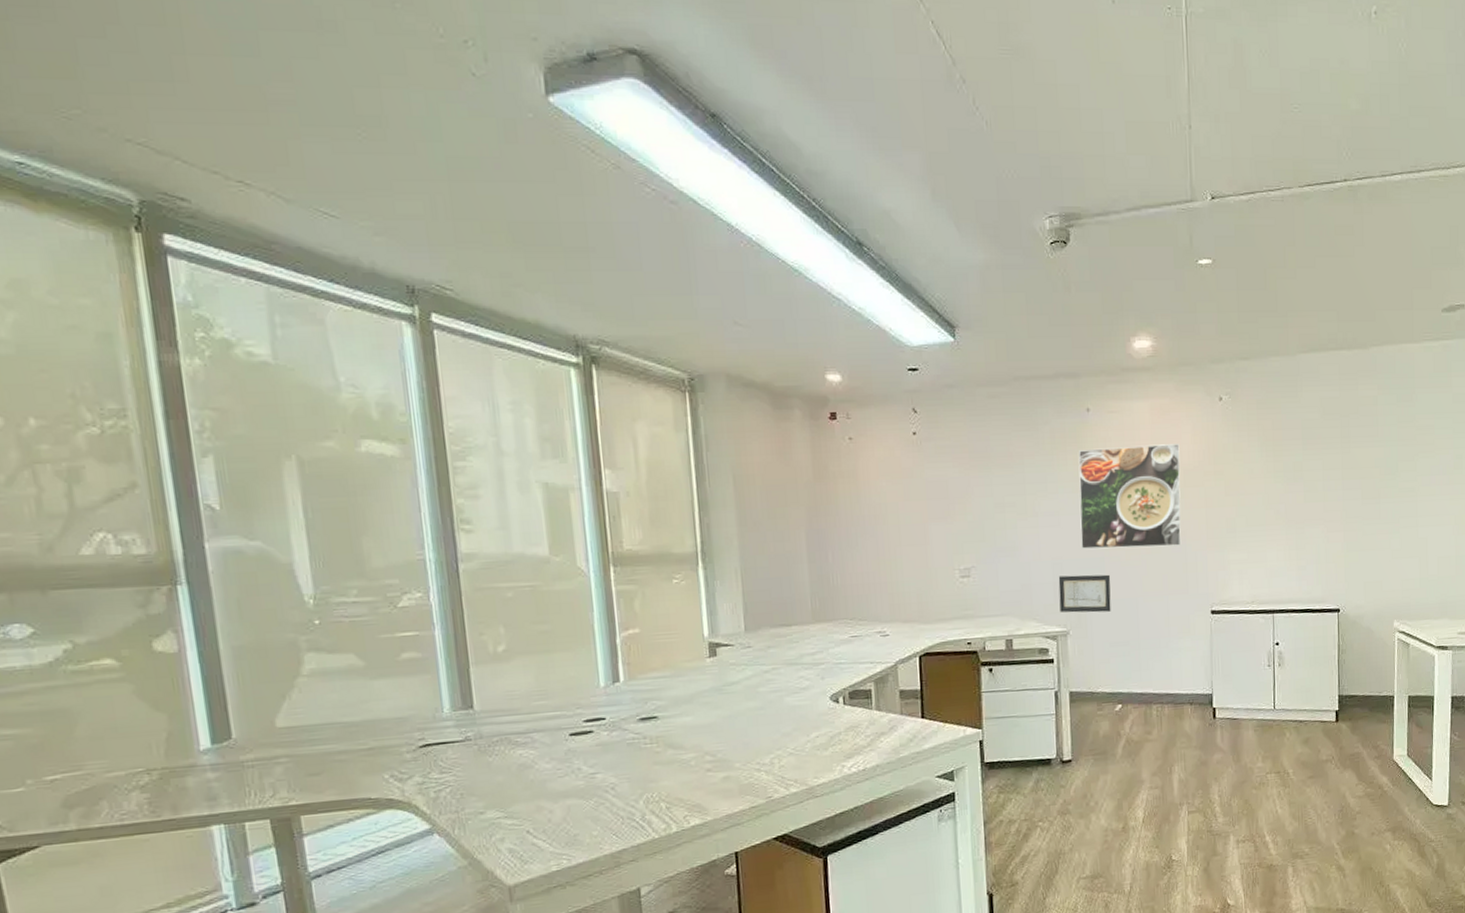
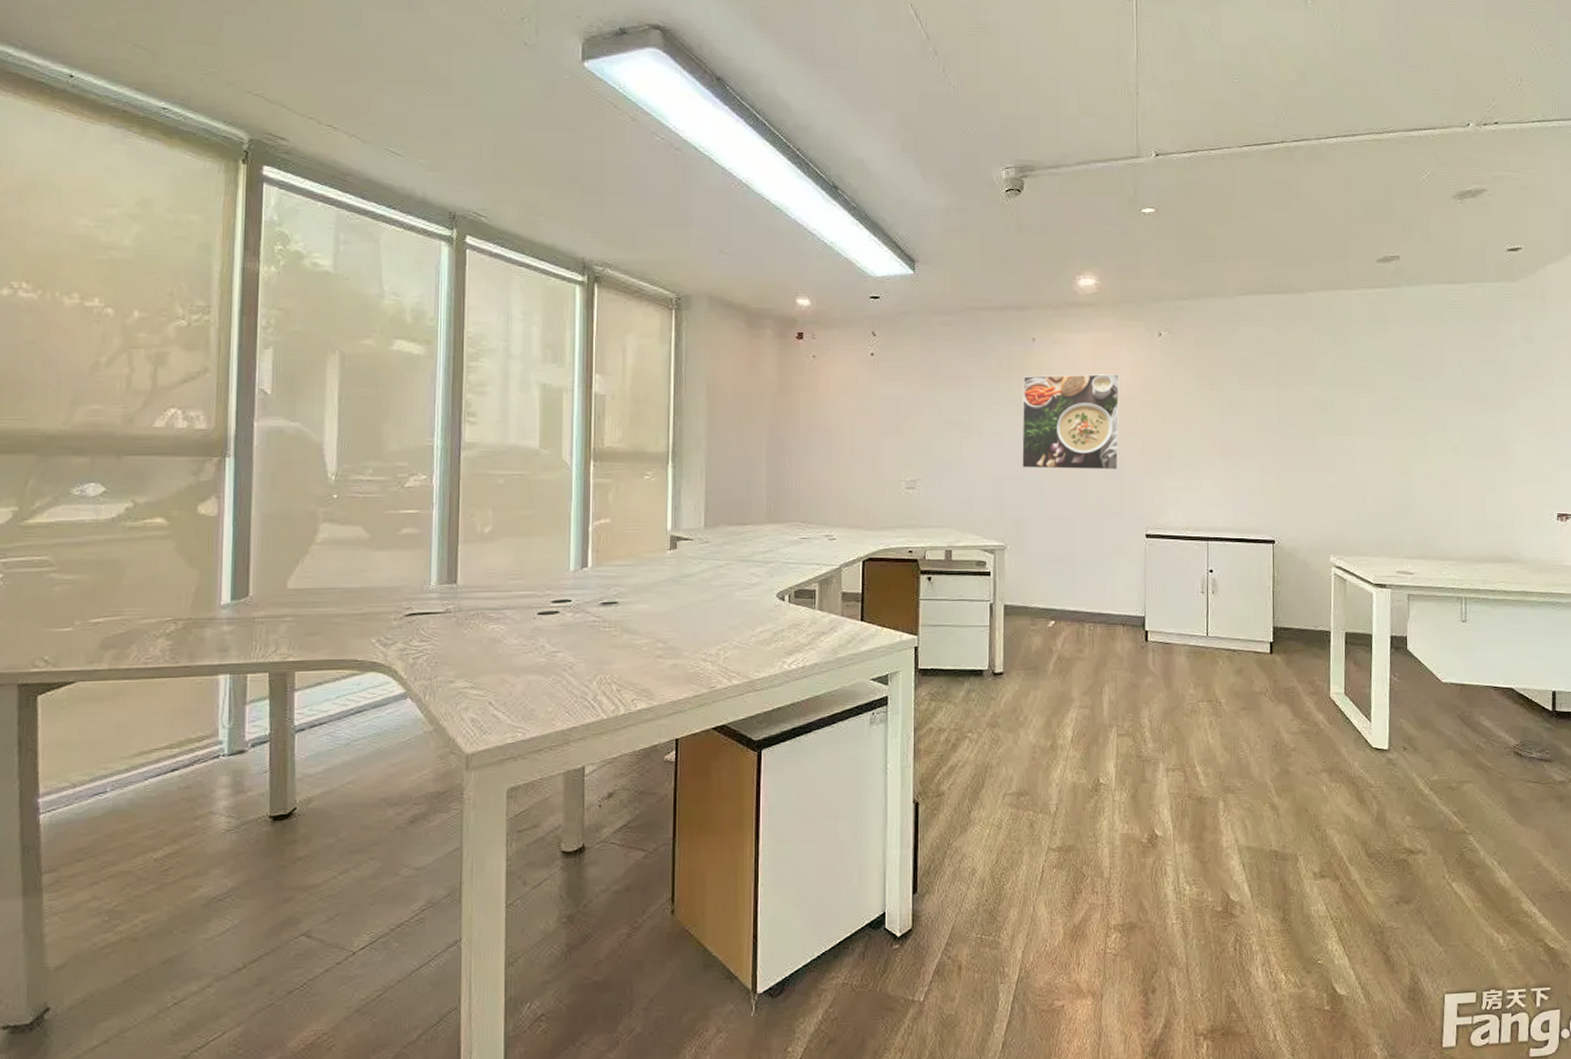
wall art: present [1058,574,1111,613] -> none [998,492,1049,530]

